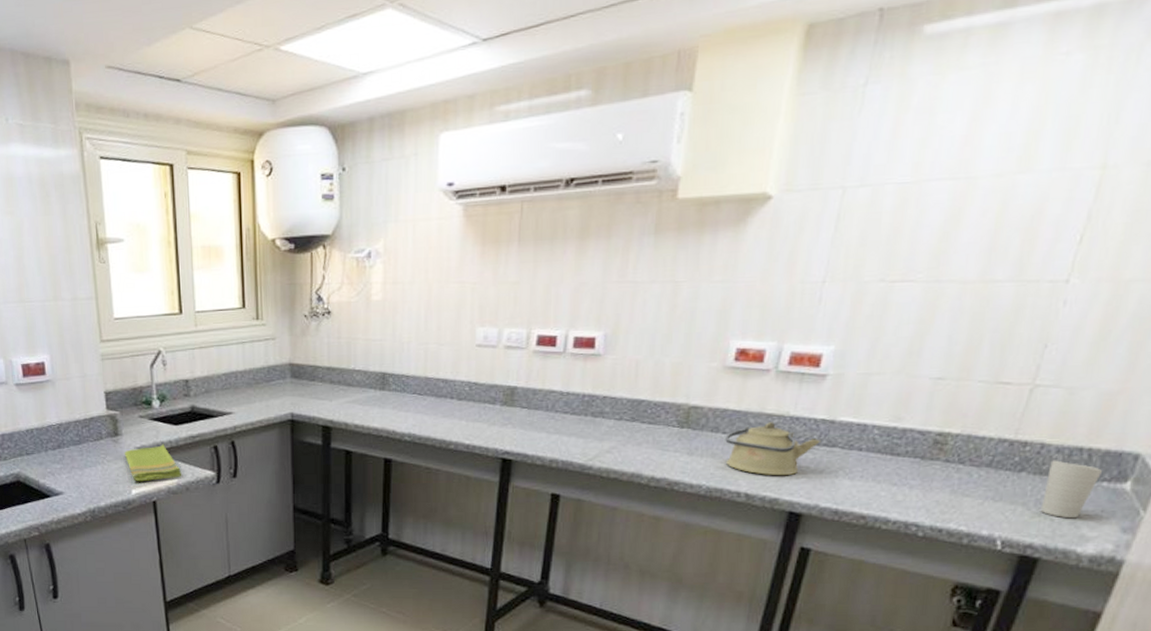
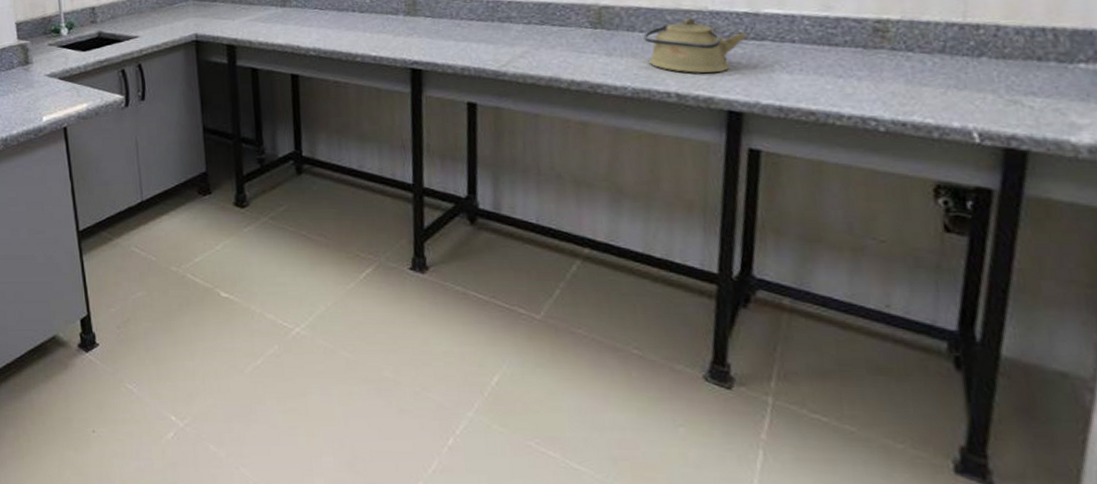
dish towel: present [124,444,182,482] -> none [35,70,91,109]
cup: present [1041,460,1102,519] -> none [1012,42,1075,105]

